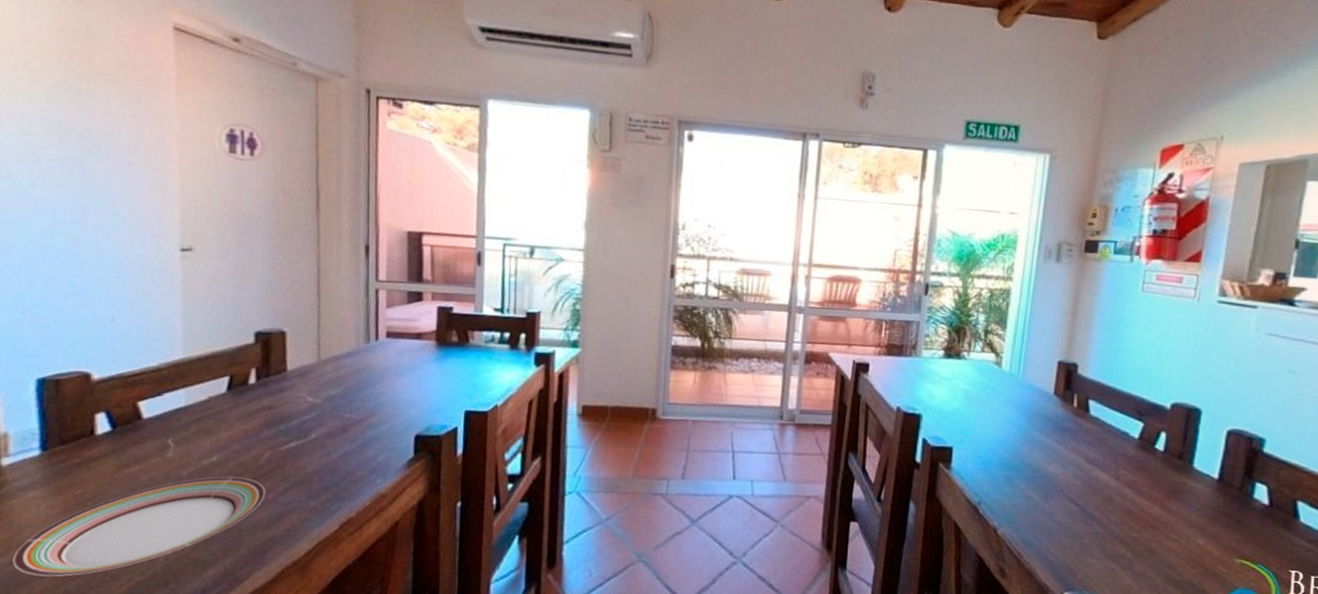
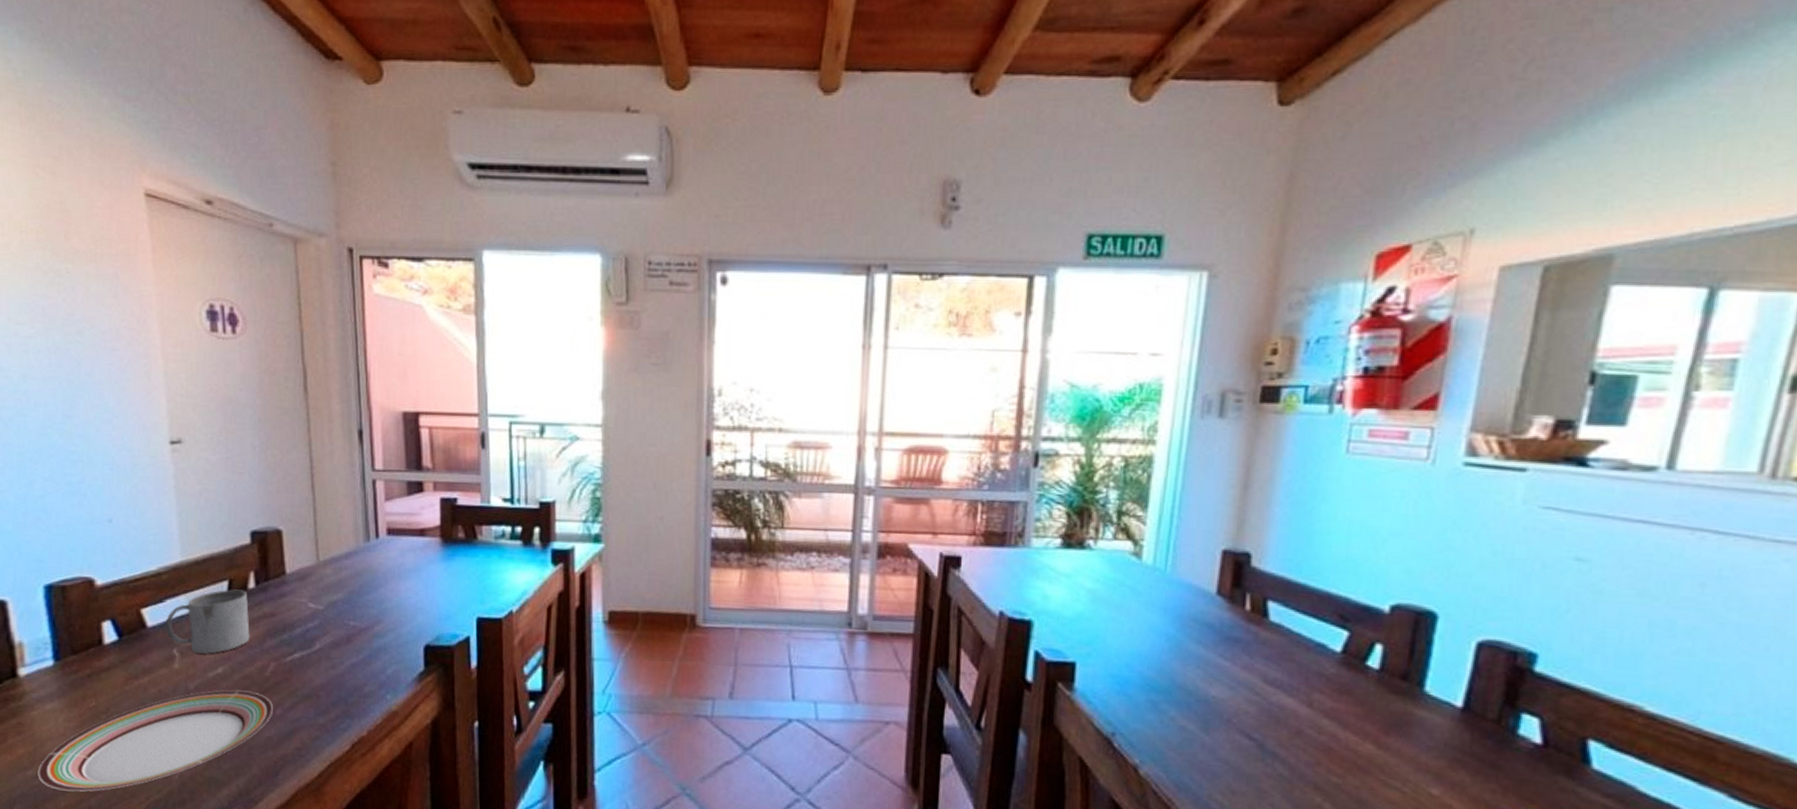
mug: none [161,384,248,444] -> present [165,589,250,654]

